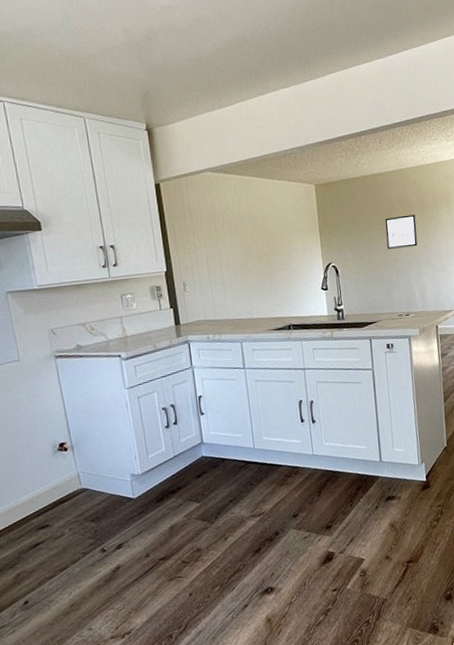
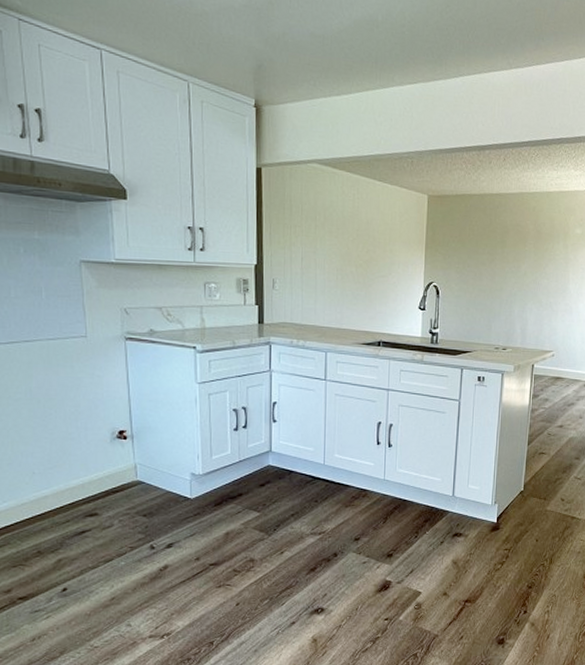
wall art: present [385,214,418,249] -> none [495,243,529,278]

